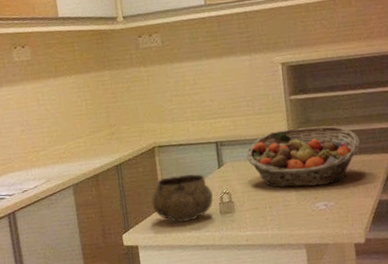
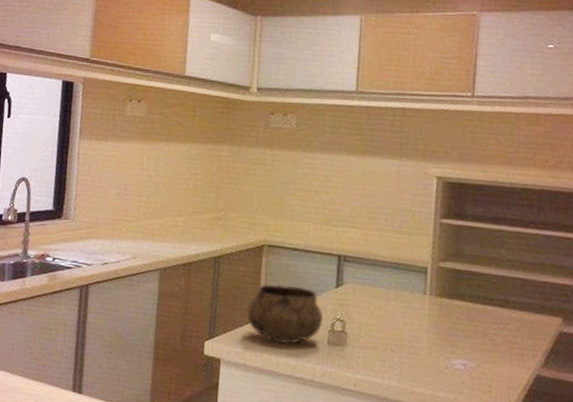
fruit basket: present [246,126,361,188] -> none [373,257,524,339]

